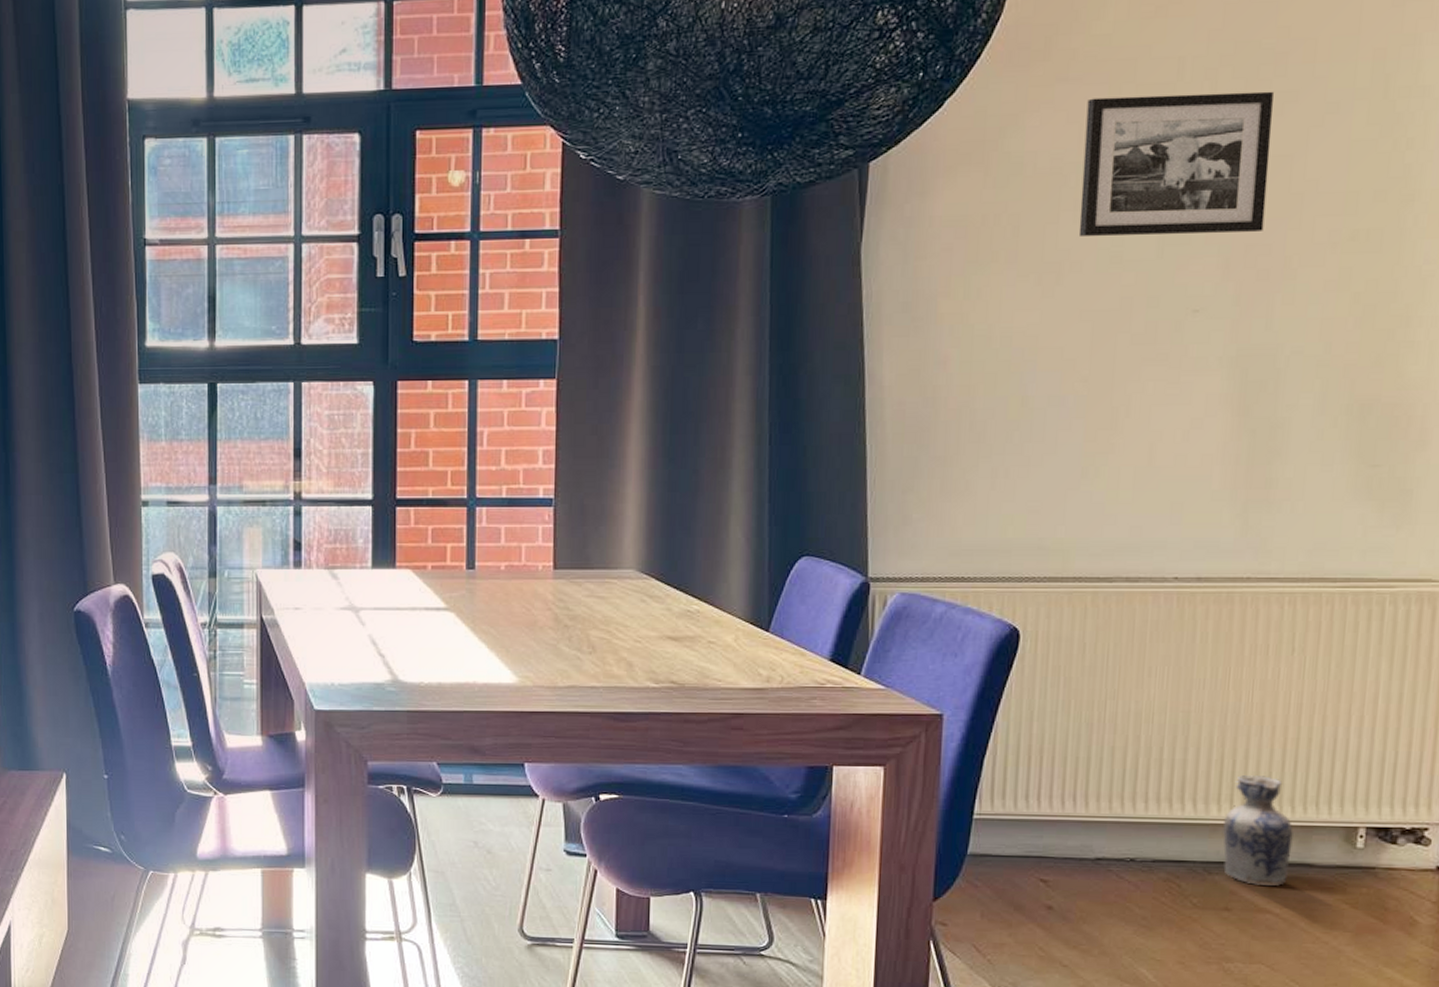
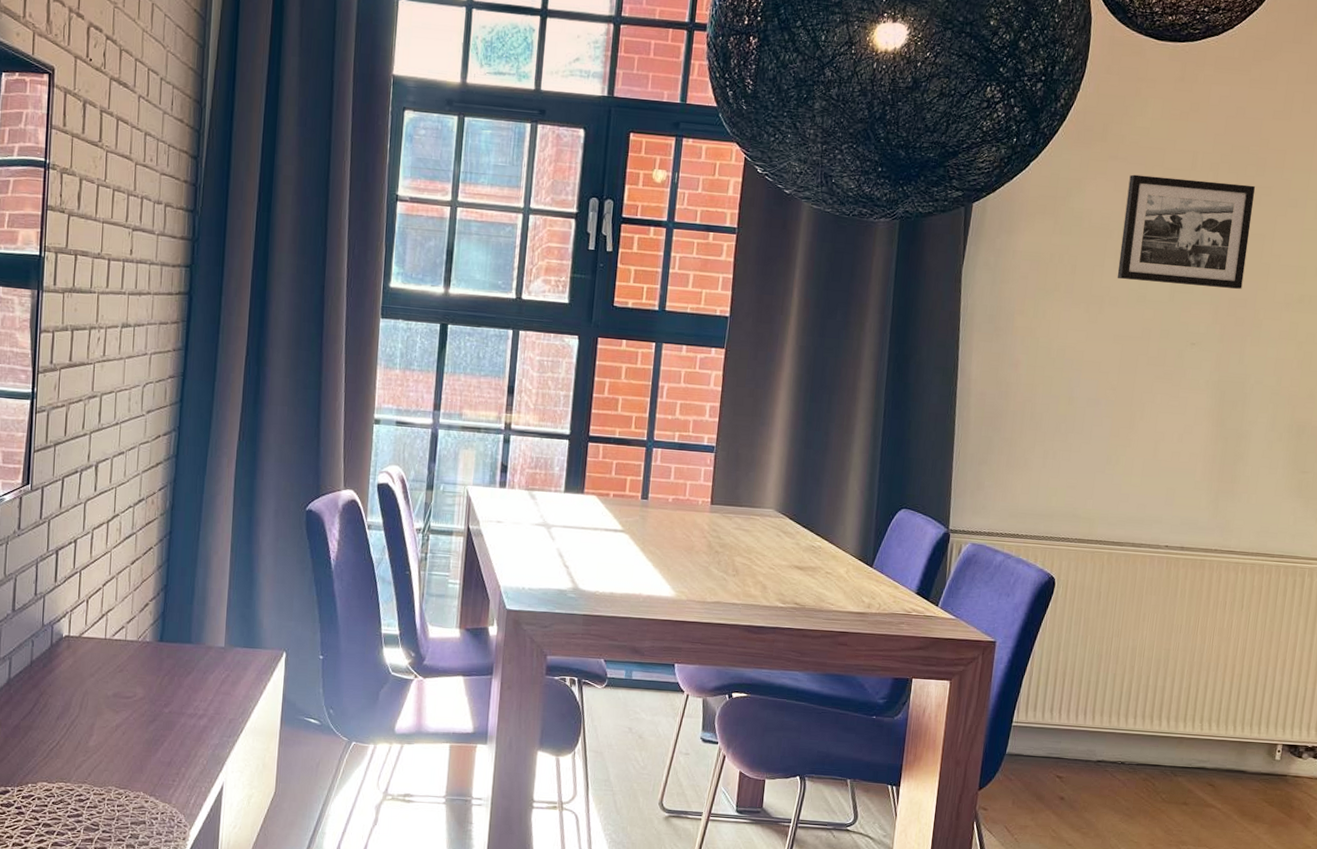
ceramic jug: present [1222,775,1293,886] -> none [1185,701,1234,787]

